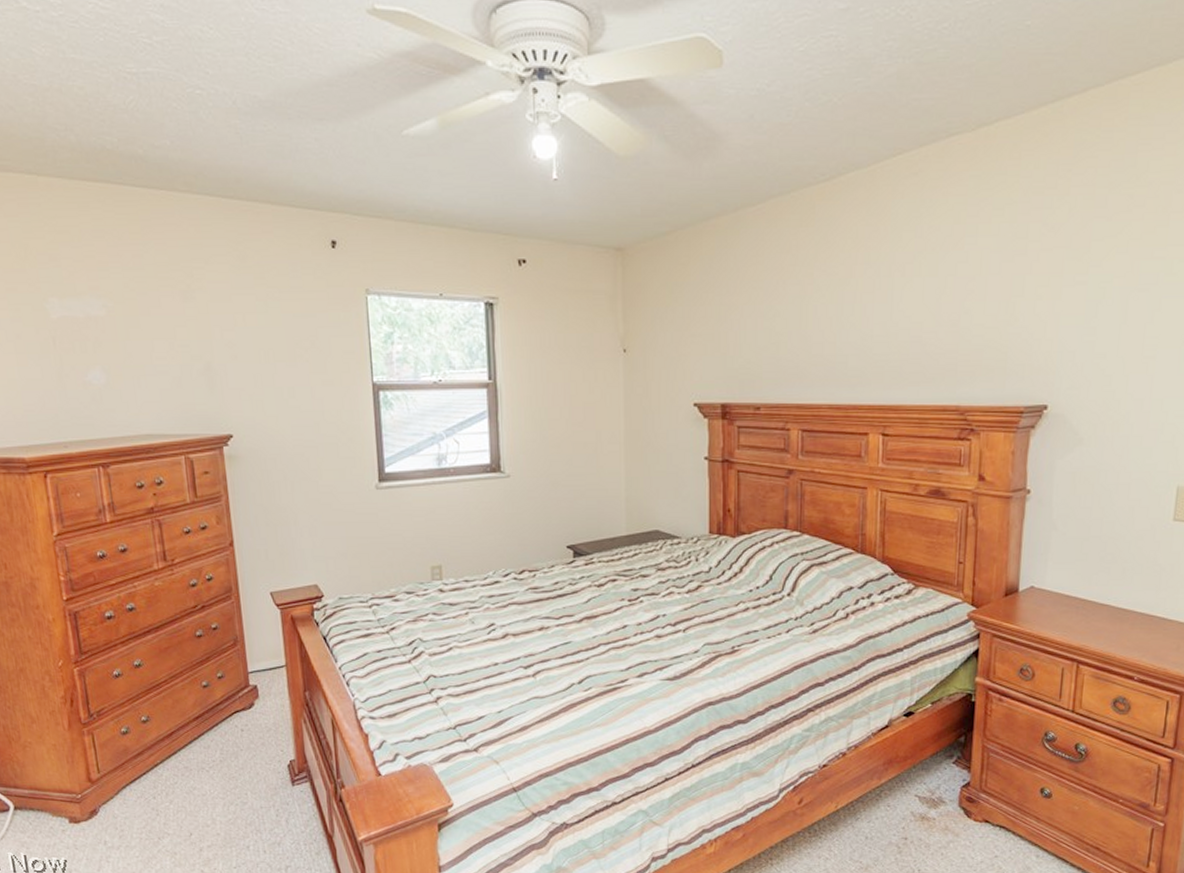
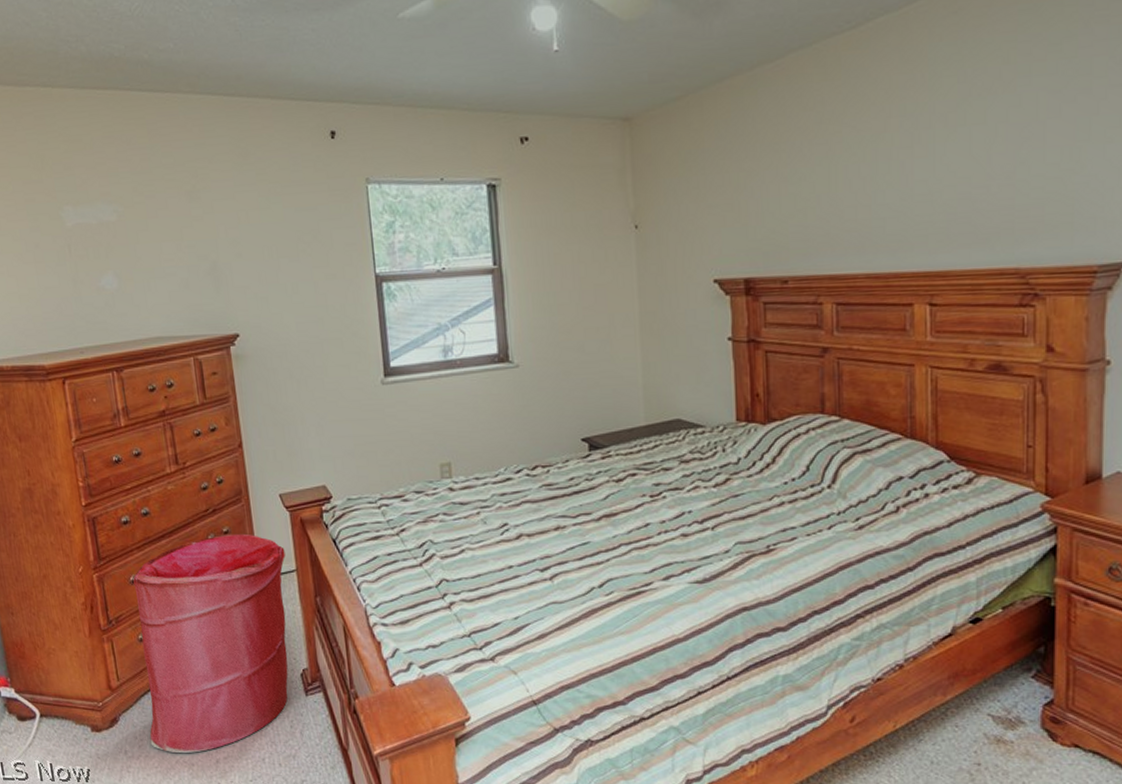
laundry hamper: none [116,630,275,843] -> present [133,533,288,754]

